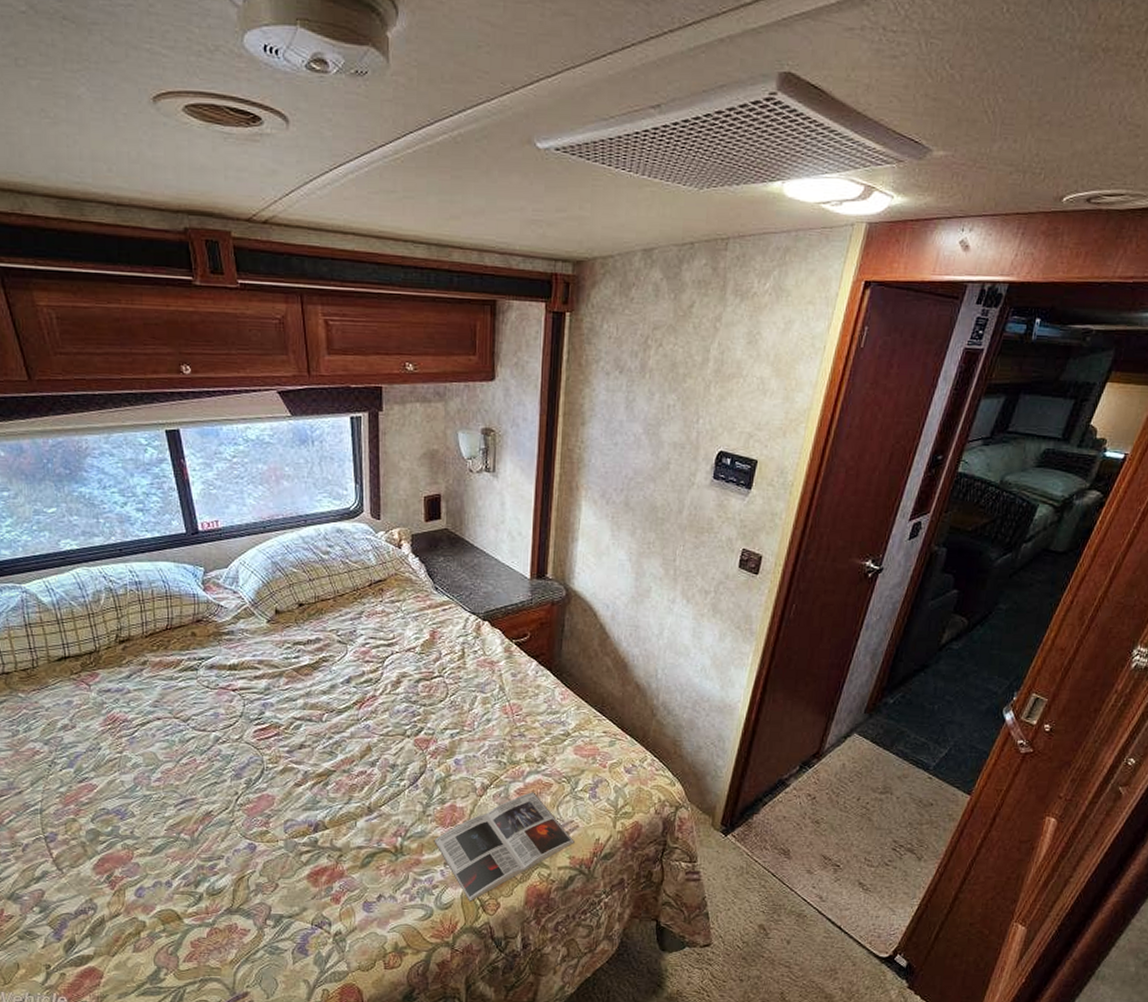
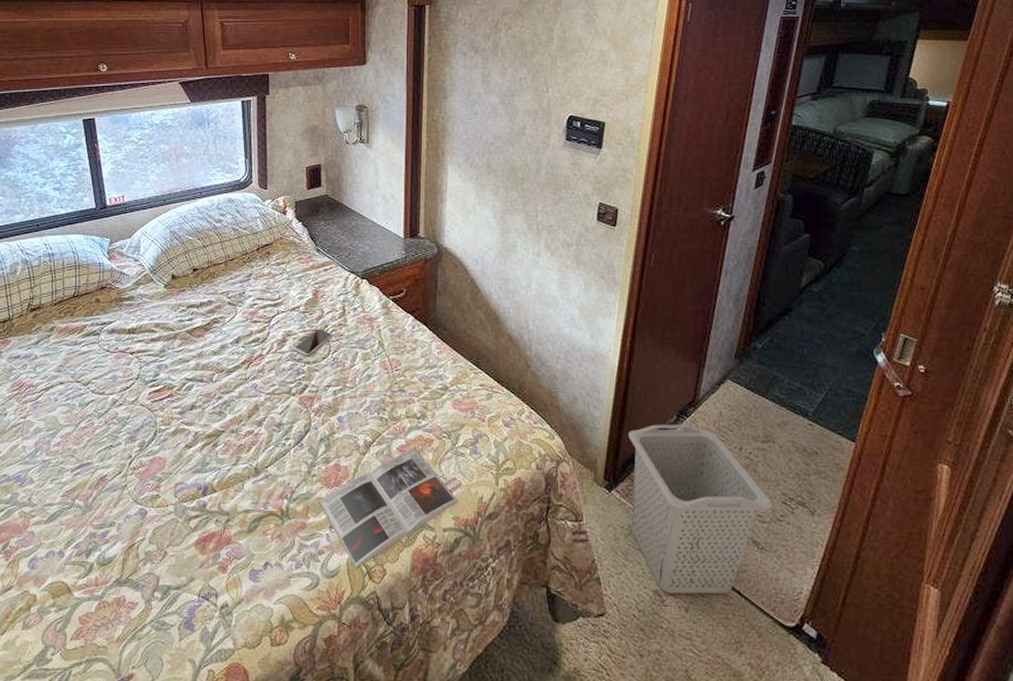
smartphone: none [409,671,450,700] -> present [294,328,332,357]
laundry basket: none [743,774,882,929] -> present [628,424,773,594]

